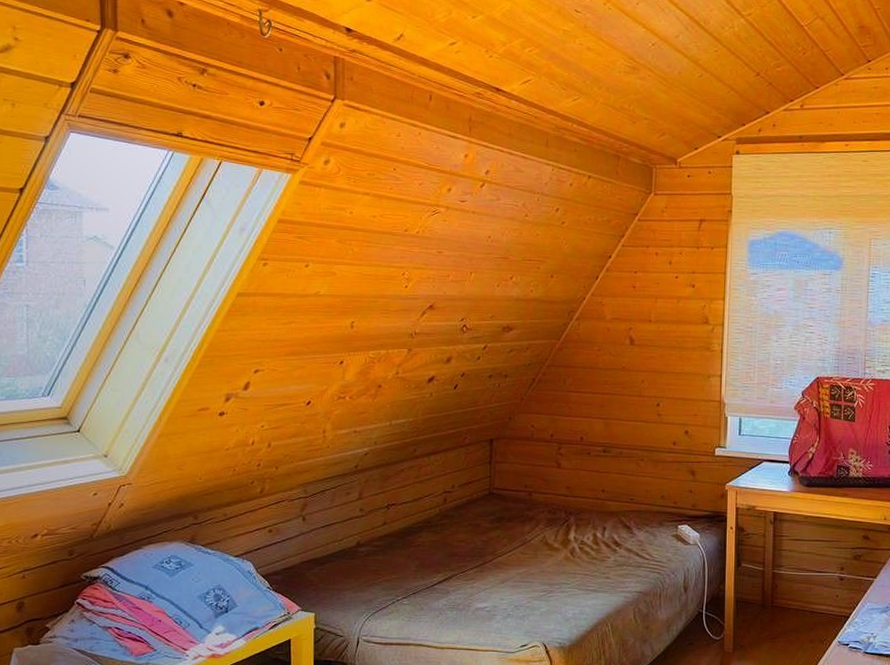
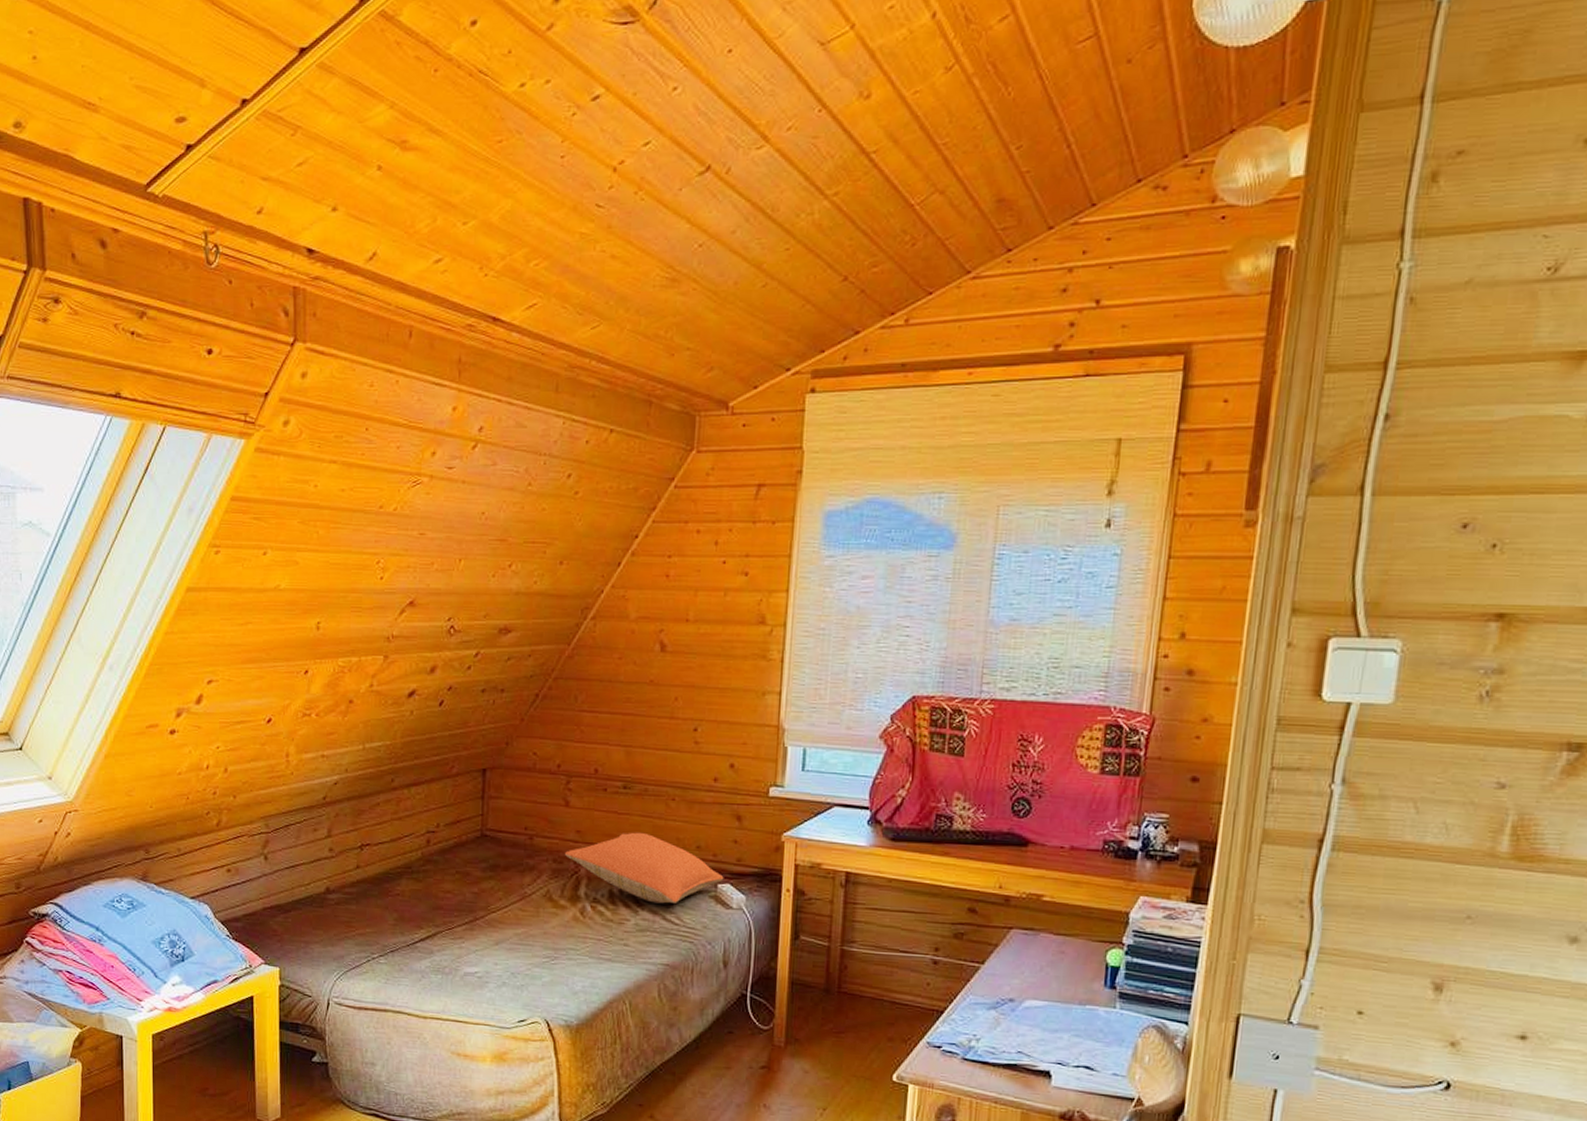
pillow: none [557,486,683,543] -> present [564,832,724,904]

